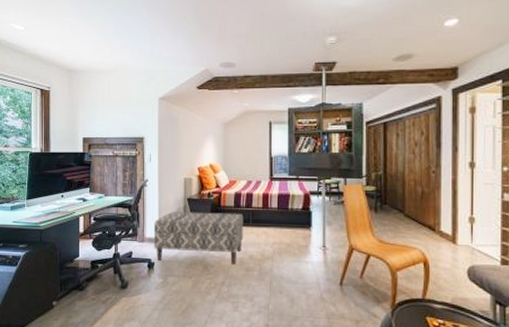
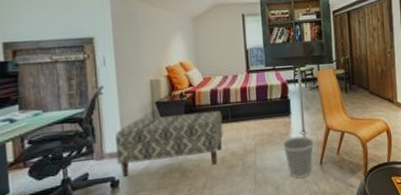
wastebasket: none [300,251,335,296] -> present [282,136,315,179]

